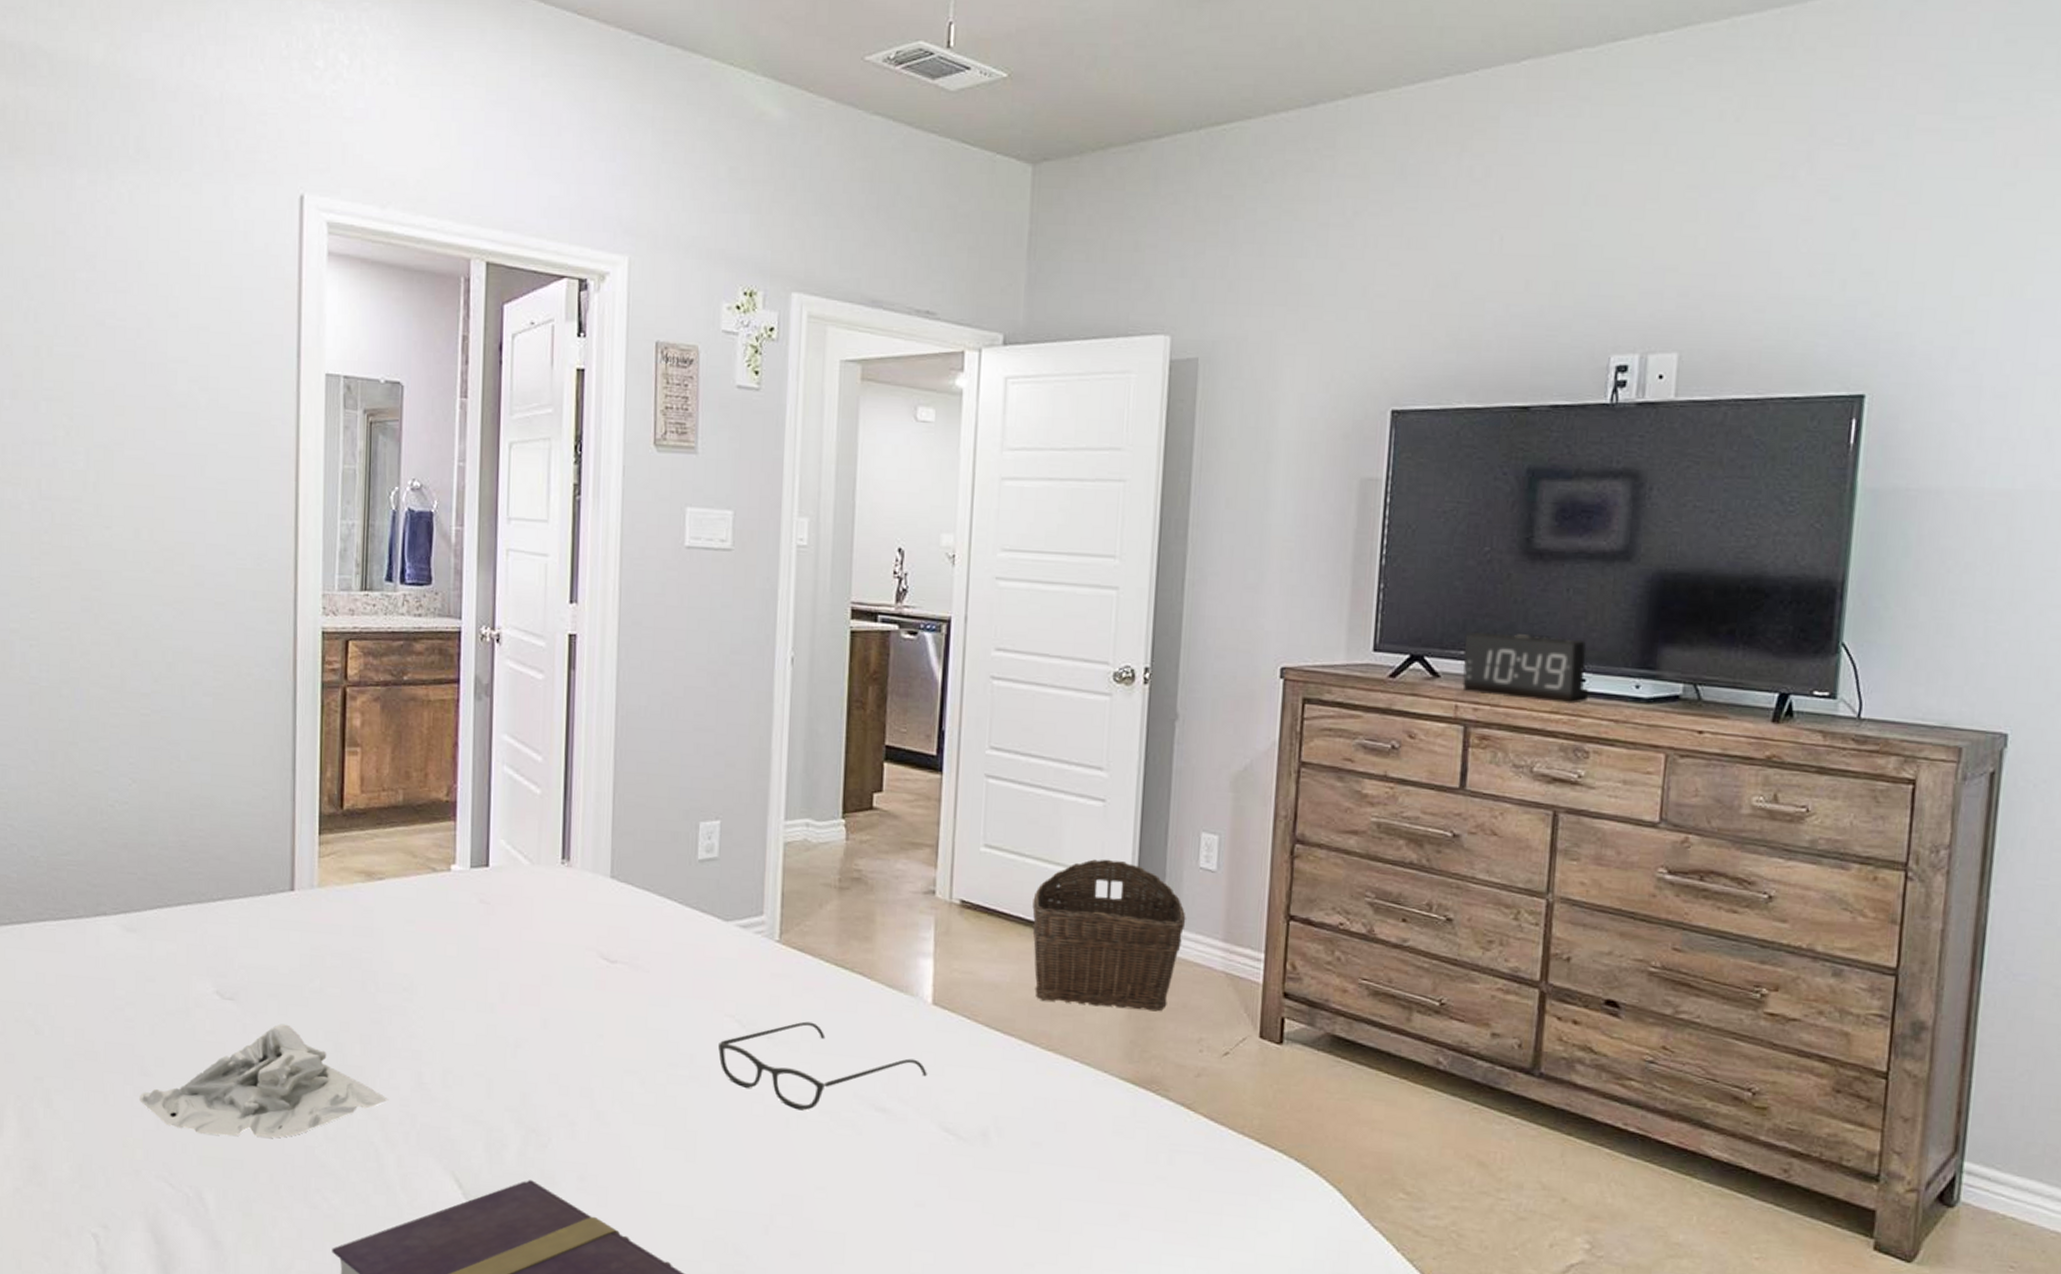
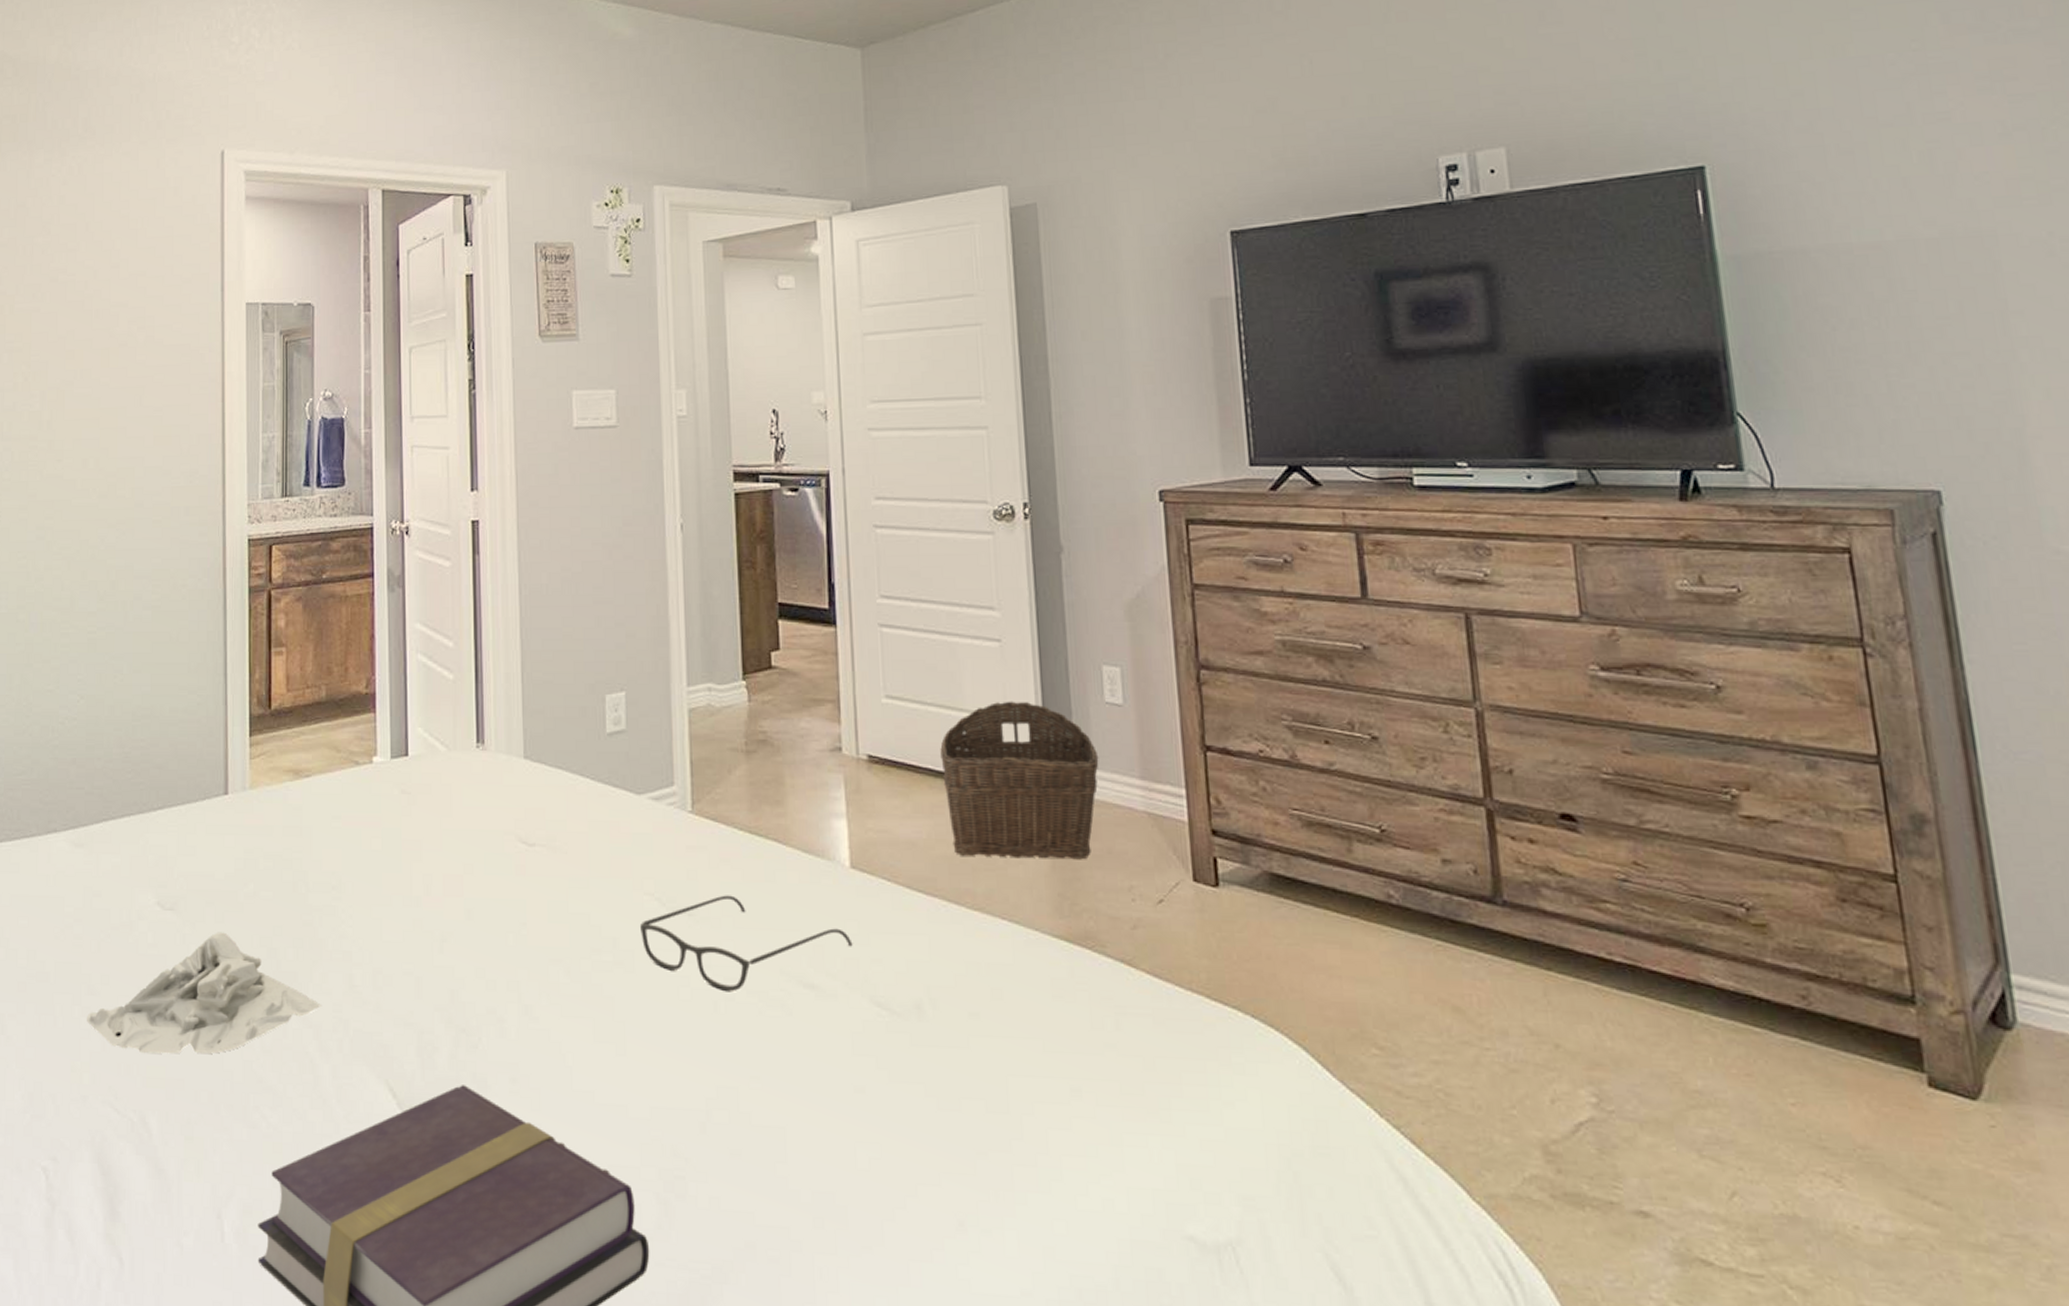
alarm clock: present [1462,631,1588,705] -> none [1340,434,1479,502]

